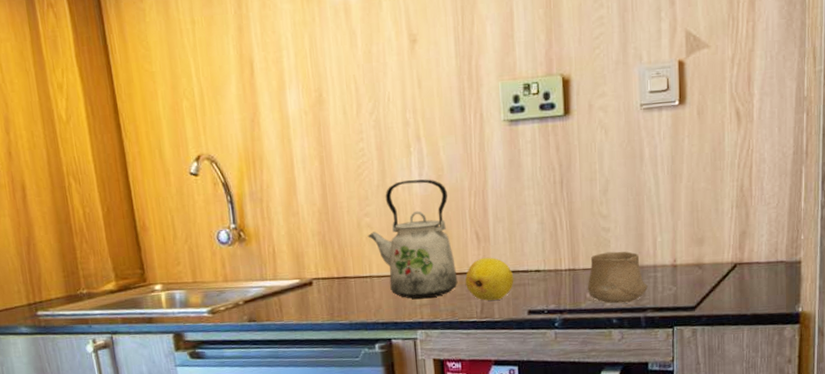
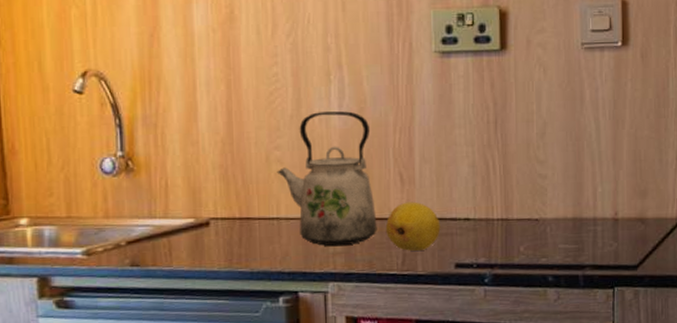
cup: present [587,251,648,304] -> none [521,201,587,259]

